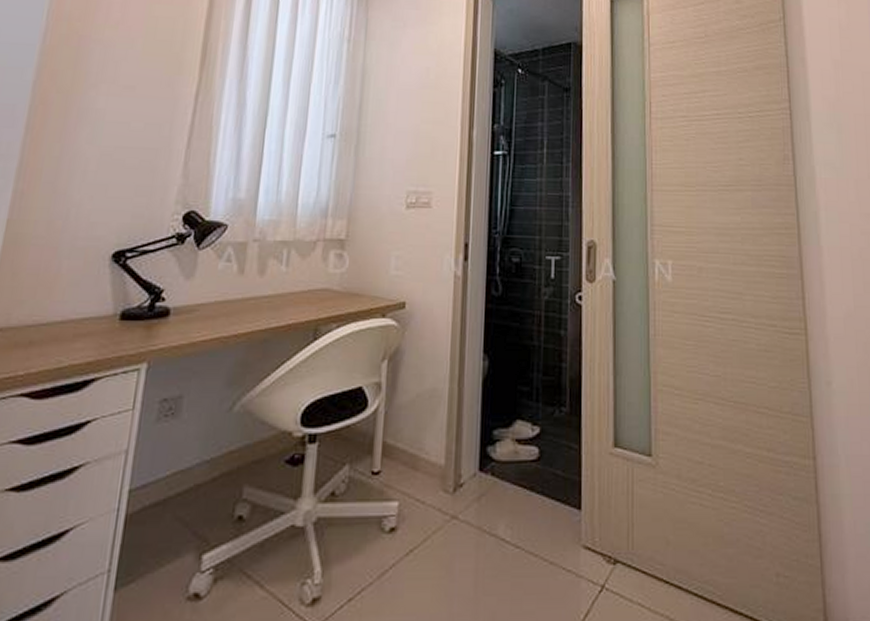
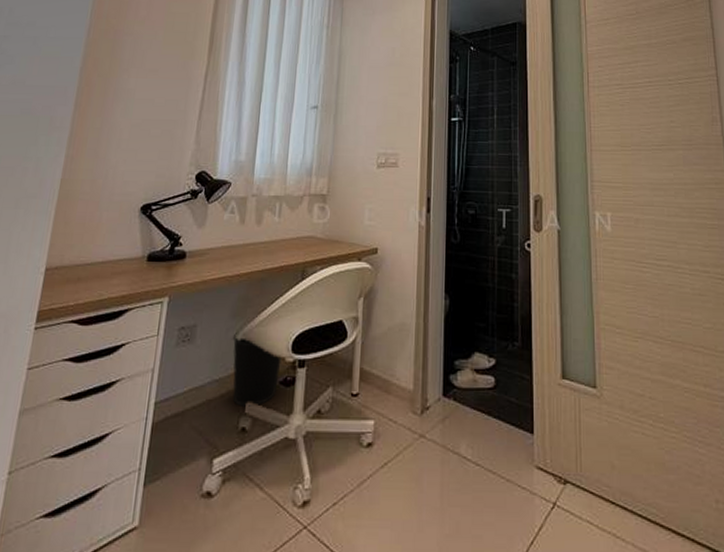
wastebasket: none [227,404,288,491] -> present [232,333,282,407]

